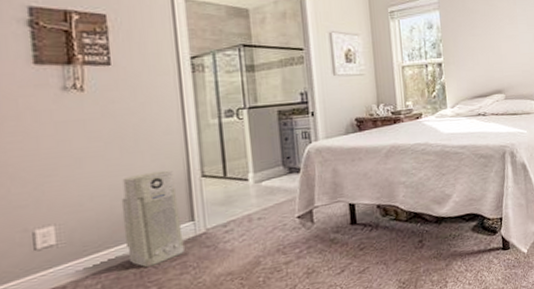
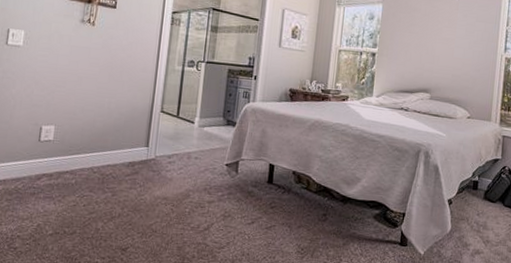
air purifier: present [121,170,185,267] -> none [97,99,142,176]

